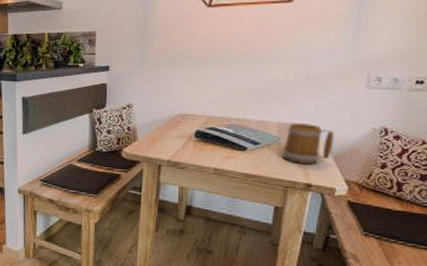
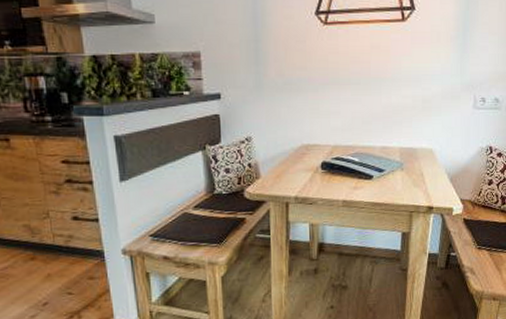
mug: present [283,122,334,166] -> none [406,146,449,189]

